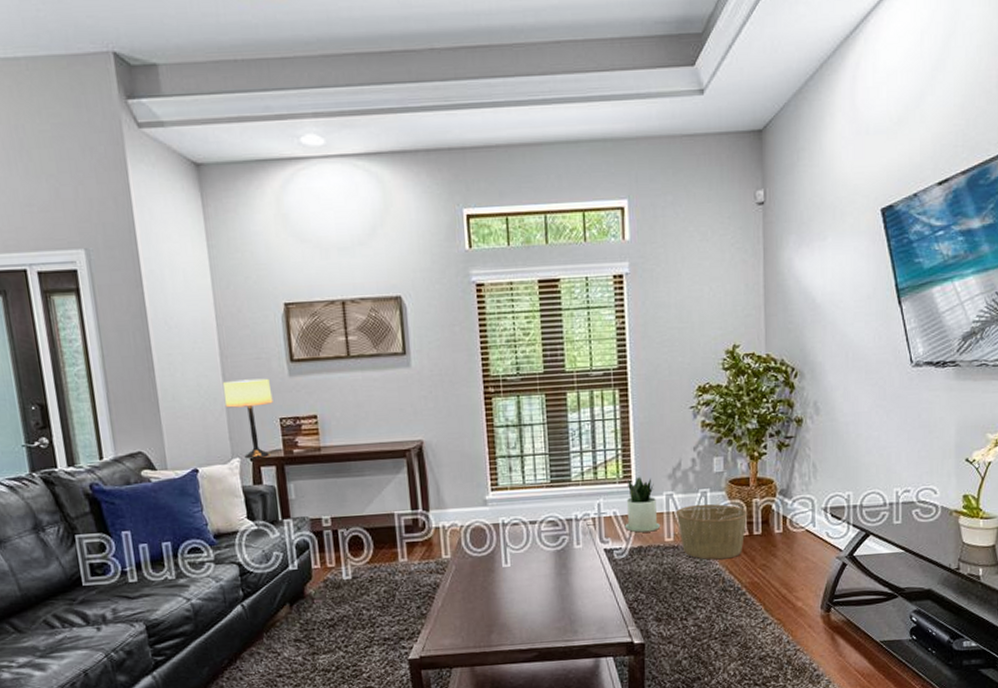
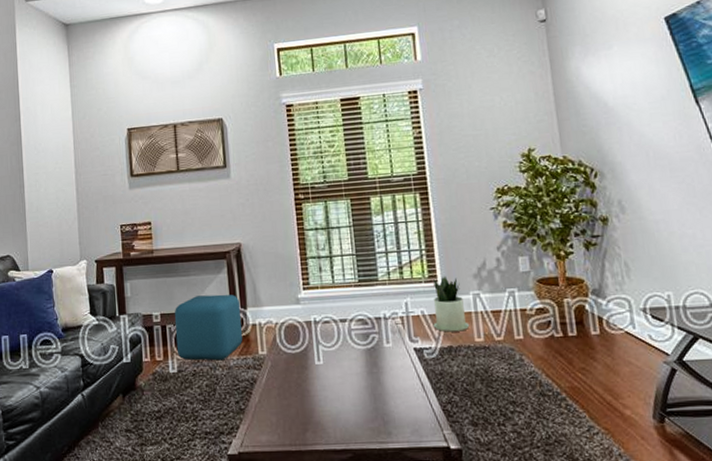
table lamp: present [222,378,273,459] -> none [76,191,116,261]
cube: none [347,496,424,566] -> present [174,294,243,361]
basket: present [675,503,748,560] -> none [484,303,560,362]

